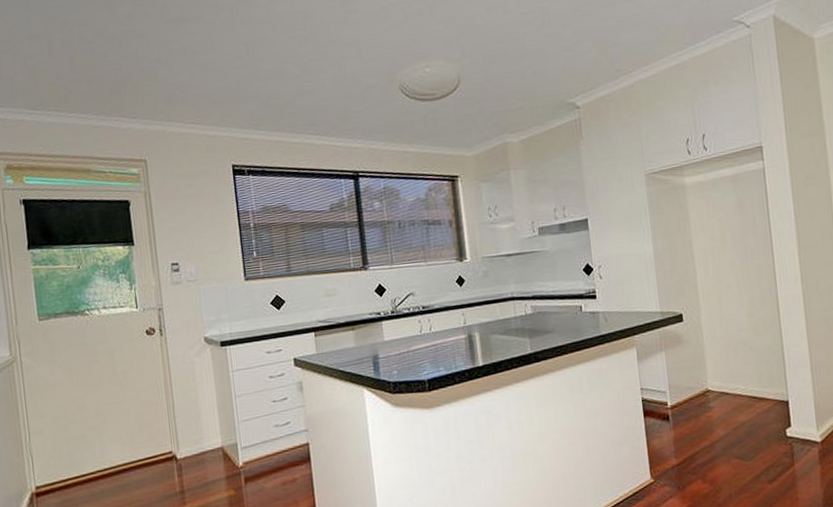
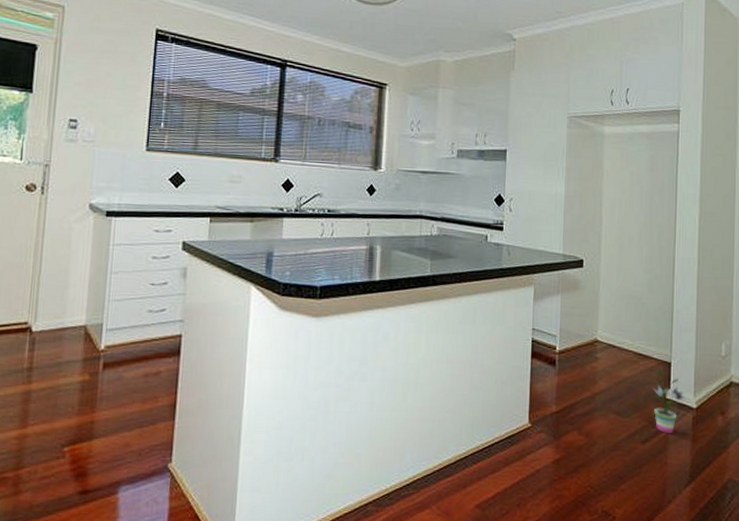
potted plant: none [772,409,811,470] -> present [652,369,688,433]

